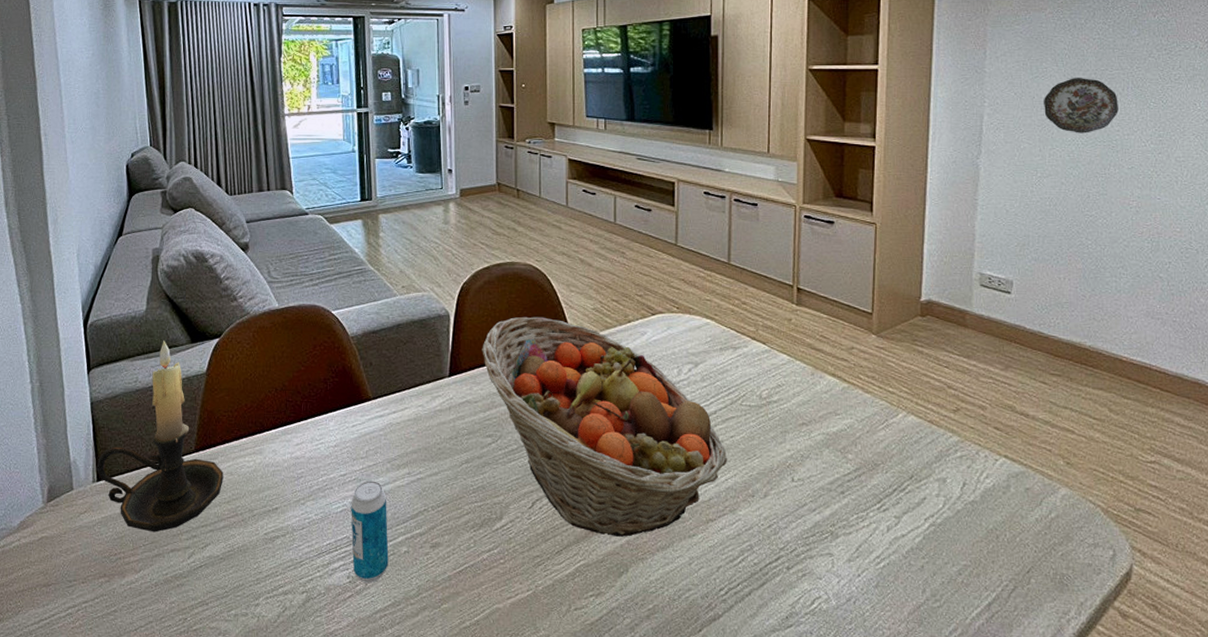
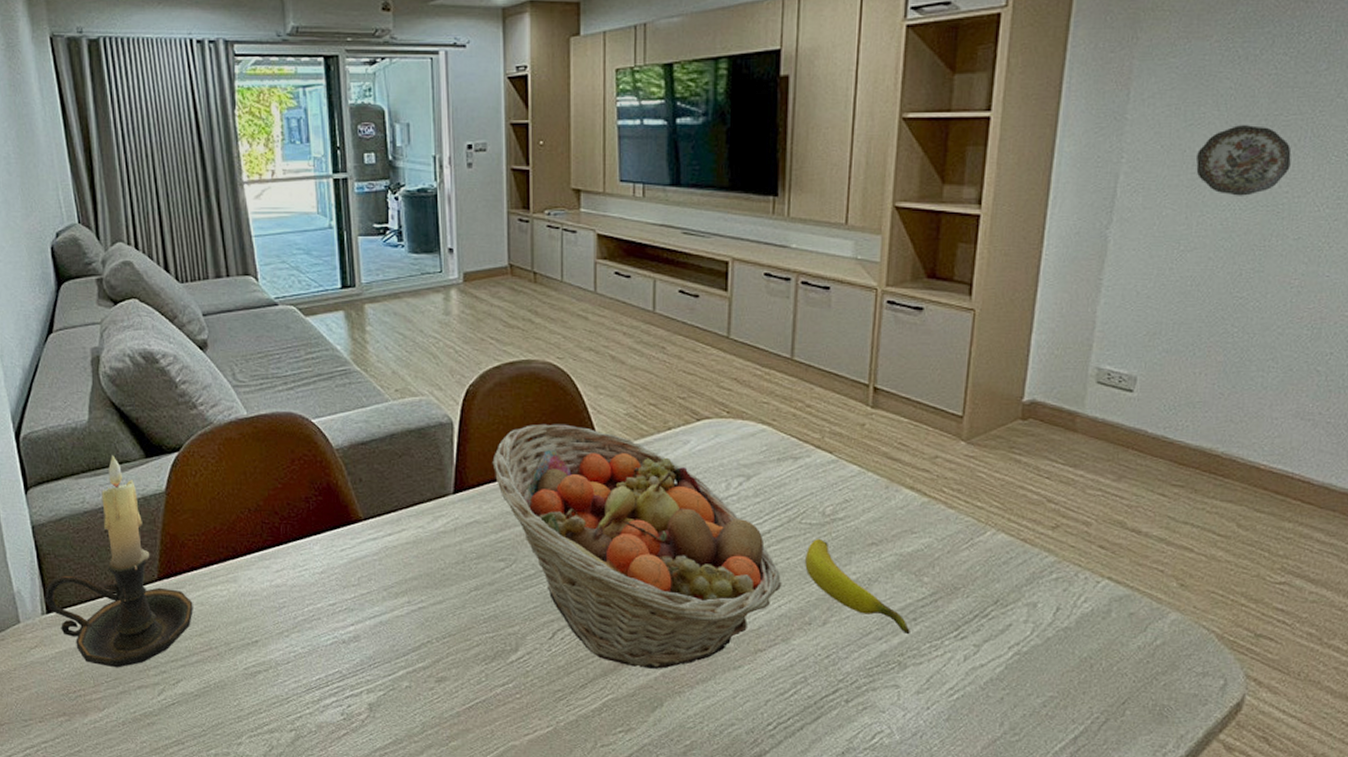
beverage can: present [351,480,389,583] -> none [342,610,388,720]
banana: none [747,419,839,507] -> present [805,539,910,635]

